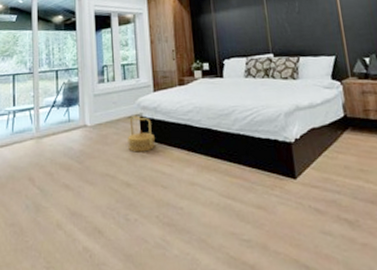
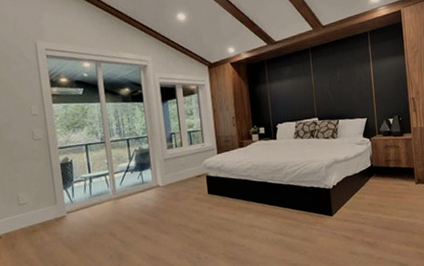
basket: present [128,116,155,153] -> none [196,175,220,205]

